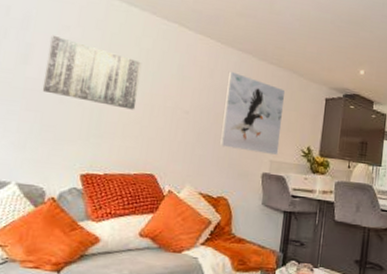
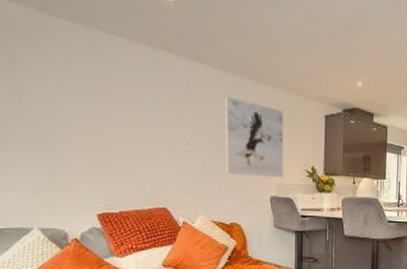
wall art: present [42,35,142,110] -> none [39,75,138,146]

